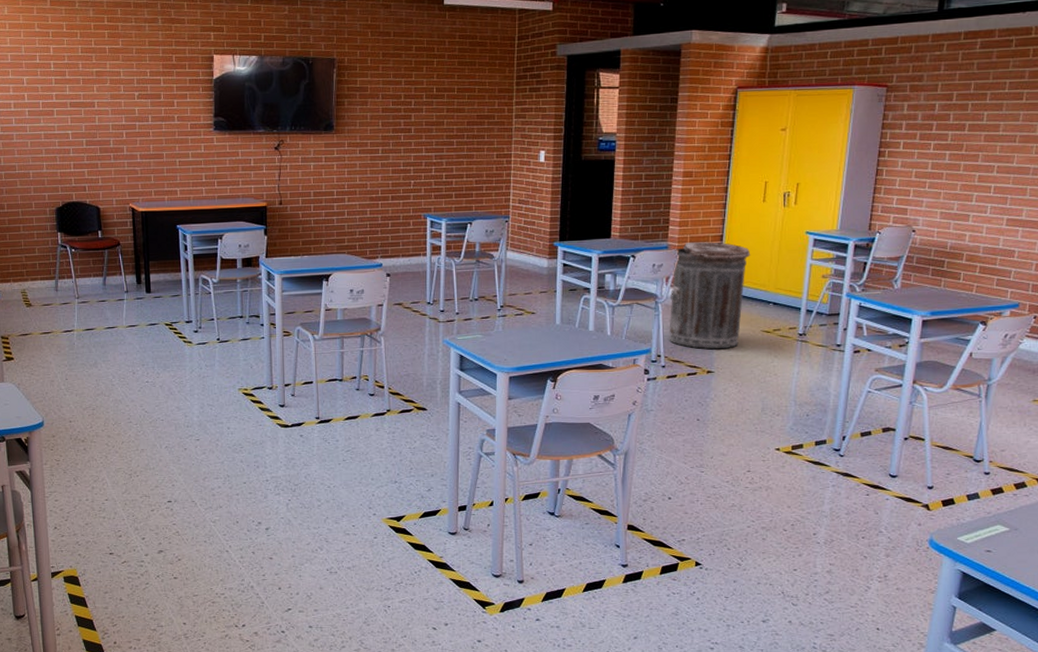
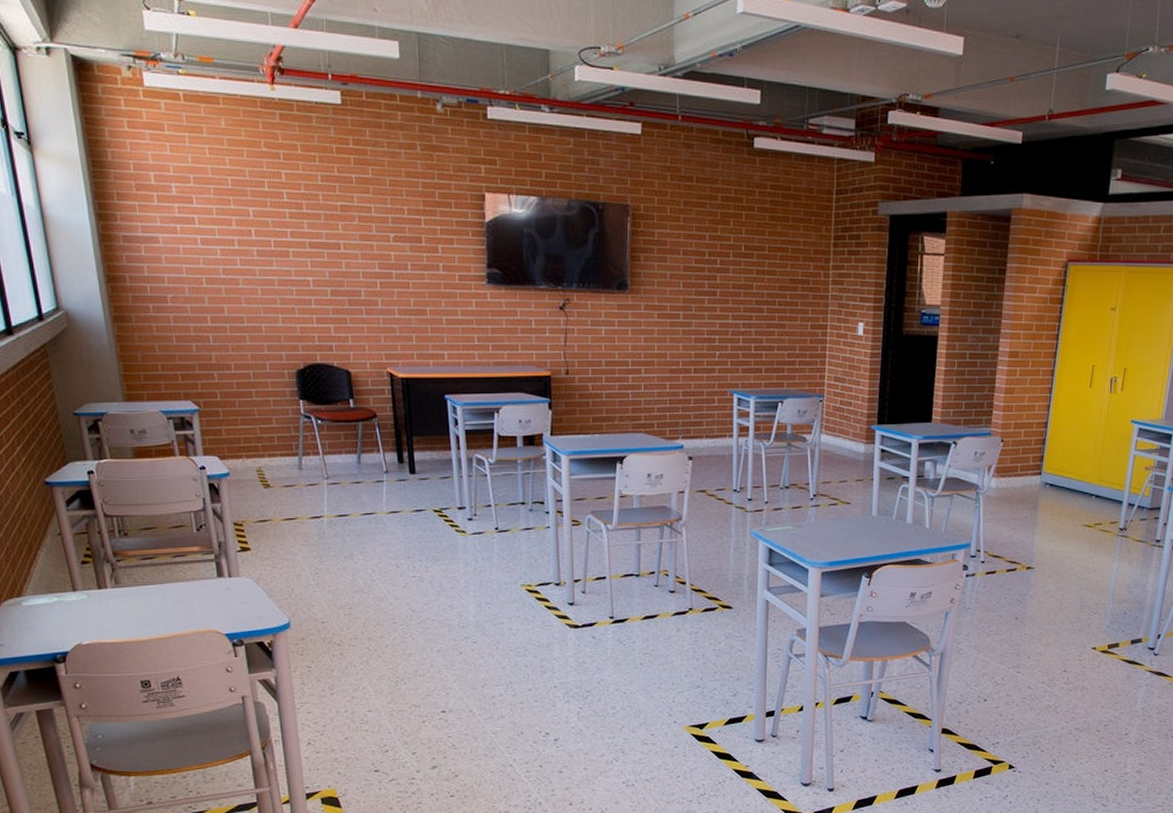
trash can: present [669,241,751,350] -> none [989,428,1075,544]

